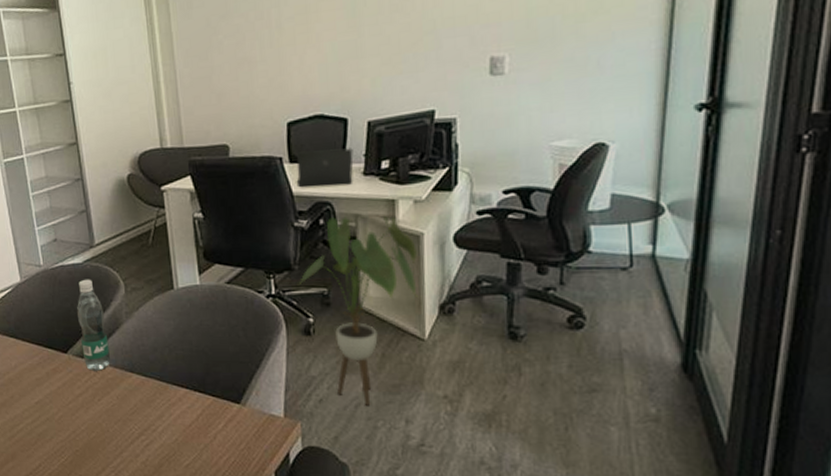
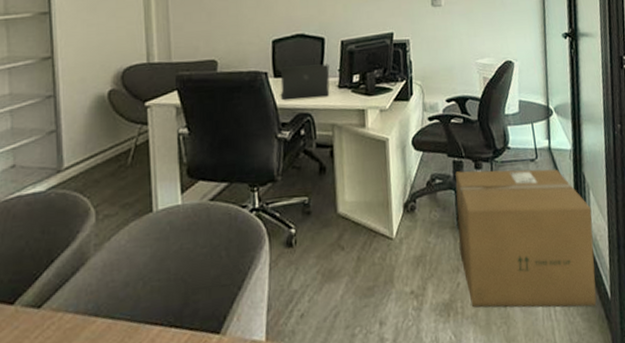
bottle: present [76,279,110,371] -> none [32,209,70,323]
house plant: present [298,216,418,407] -> none [281,124,386,315]
box: none [508,275,712,448] -> present [455,169,597,307]

